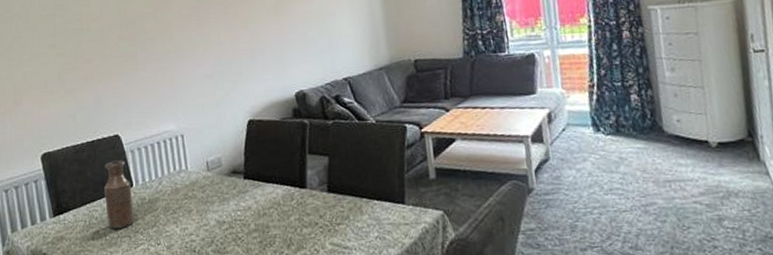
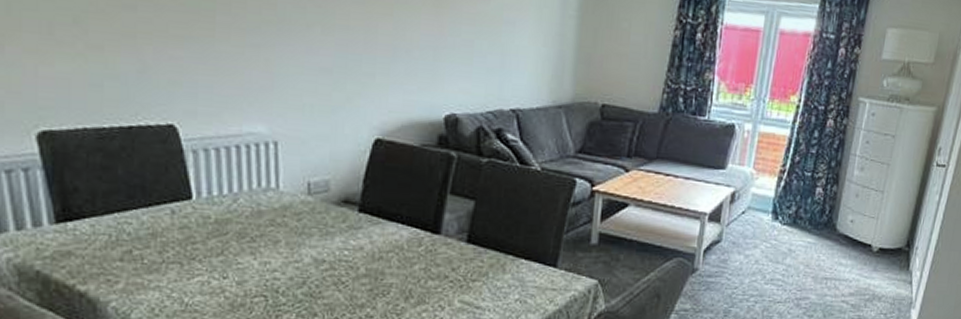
bottle: present [104,160,134,230] -> none [145,159,190,252]

